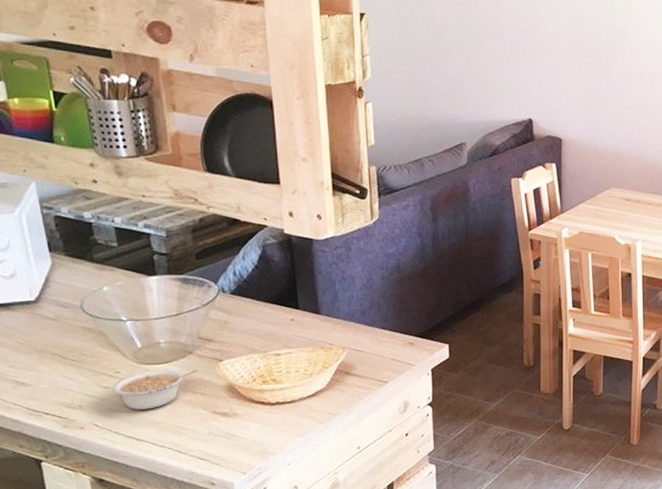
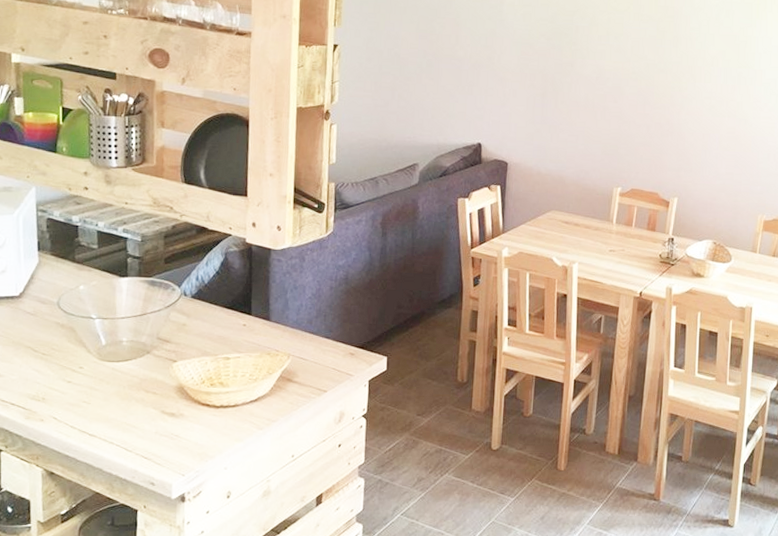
legume: present [112,369,198,410] -> none [74,366,153,406]

